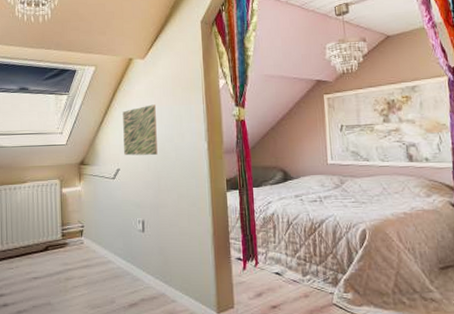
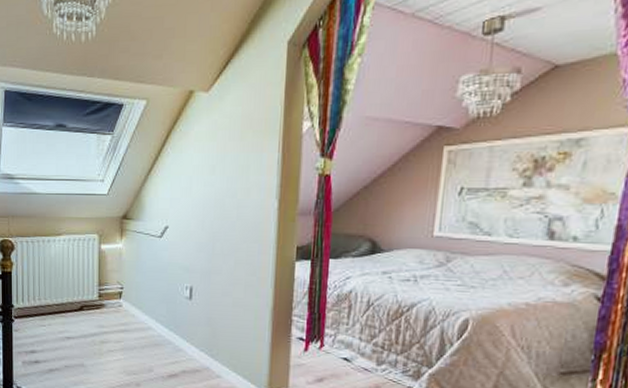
wall art: present [123,104,158,156] -> none [175,150,218,212]

